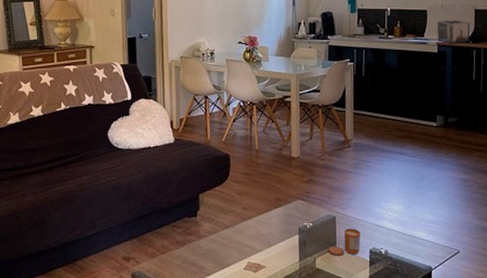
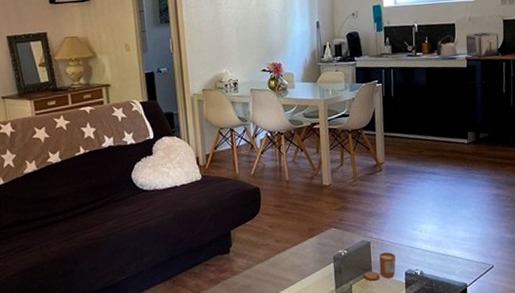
kettle: none [408,20,430,42] -> present [436,34,458,58]

